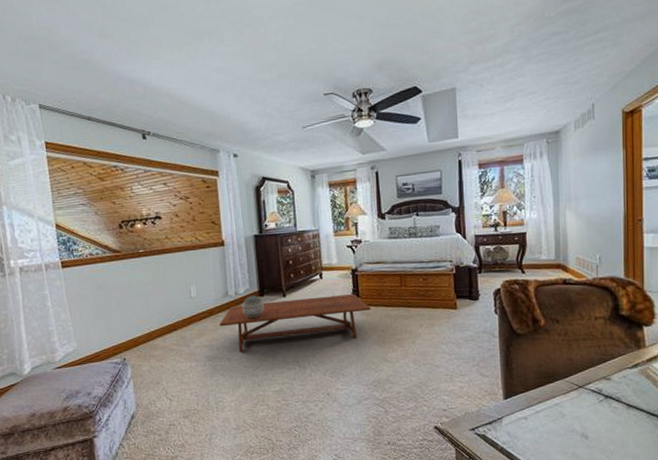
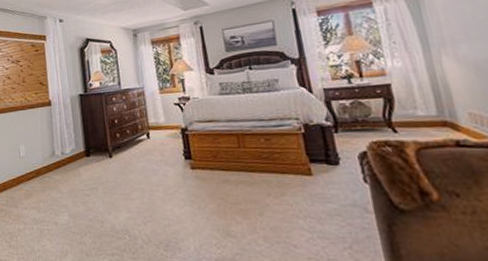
coffee table: present [220,293,371,352] -> none [47,154,206,216]
decorative sphere: present [241,295,265,318] -> none [68,155,91,179]

